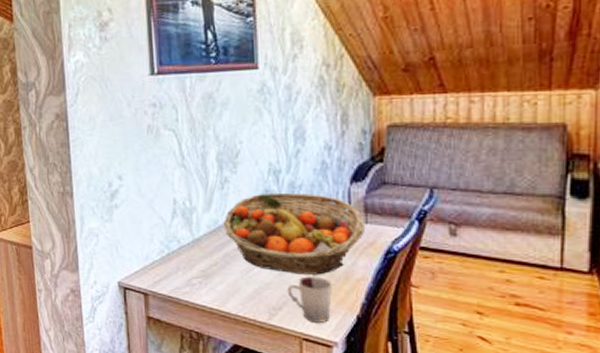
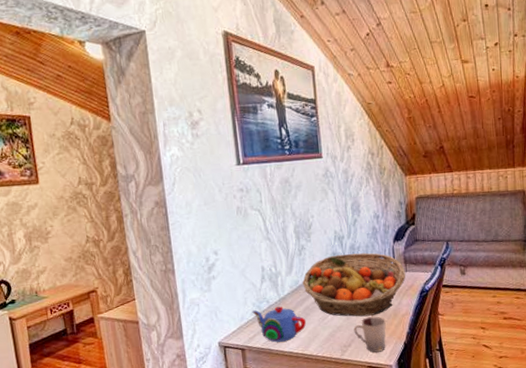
teapot: none [159,249,226,292] -> present [252,306,307,343]

